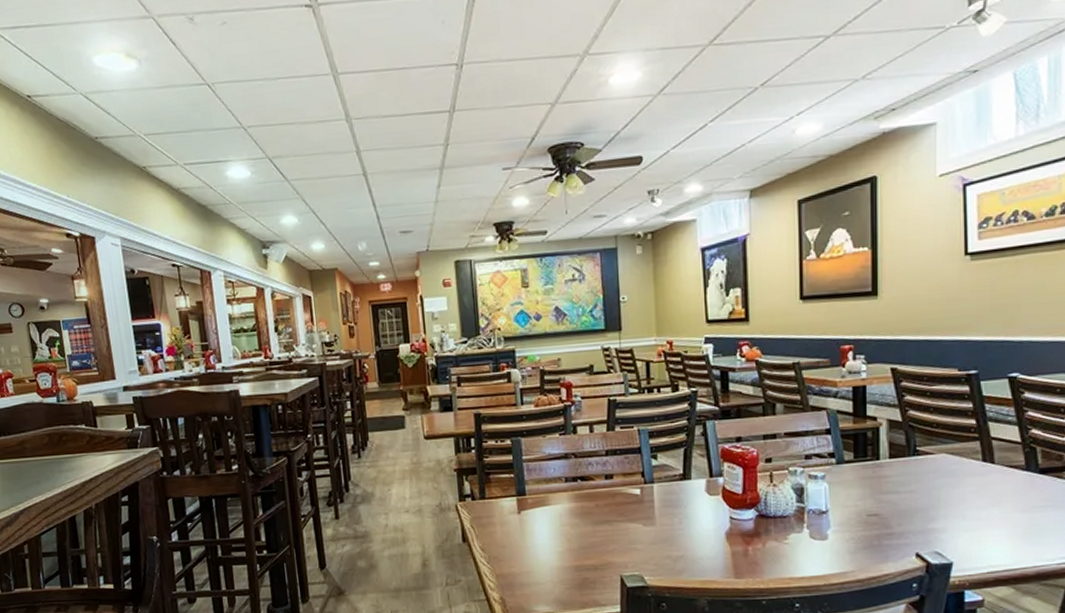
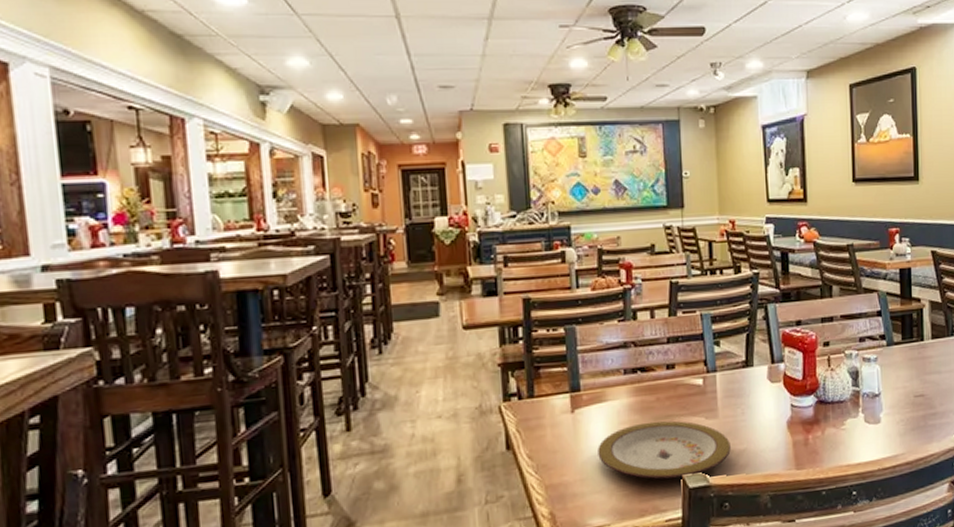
plate: none [542,525,668,577] -> present [598,420,731,479]

